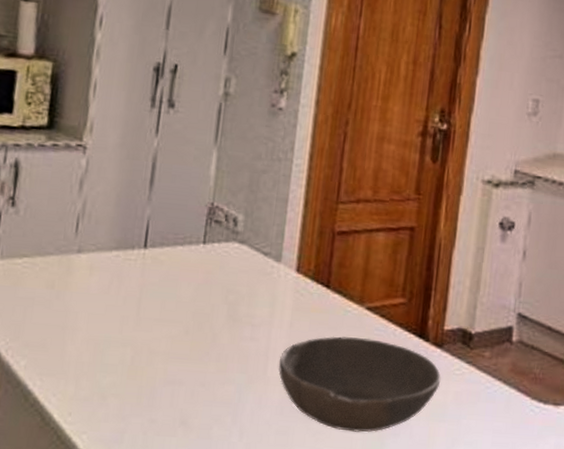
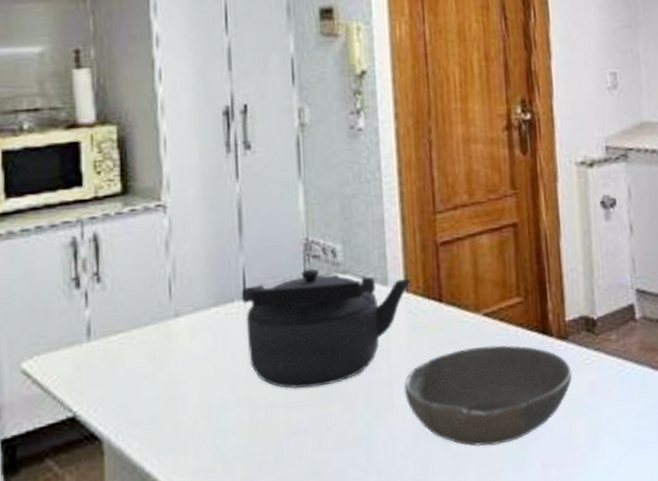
kettle: none [139,231,305,344] -> present [241,268,412,389]

